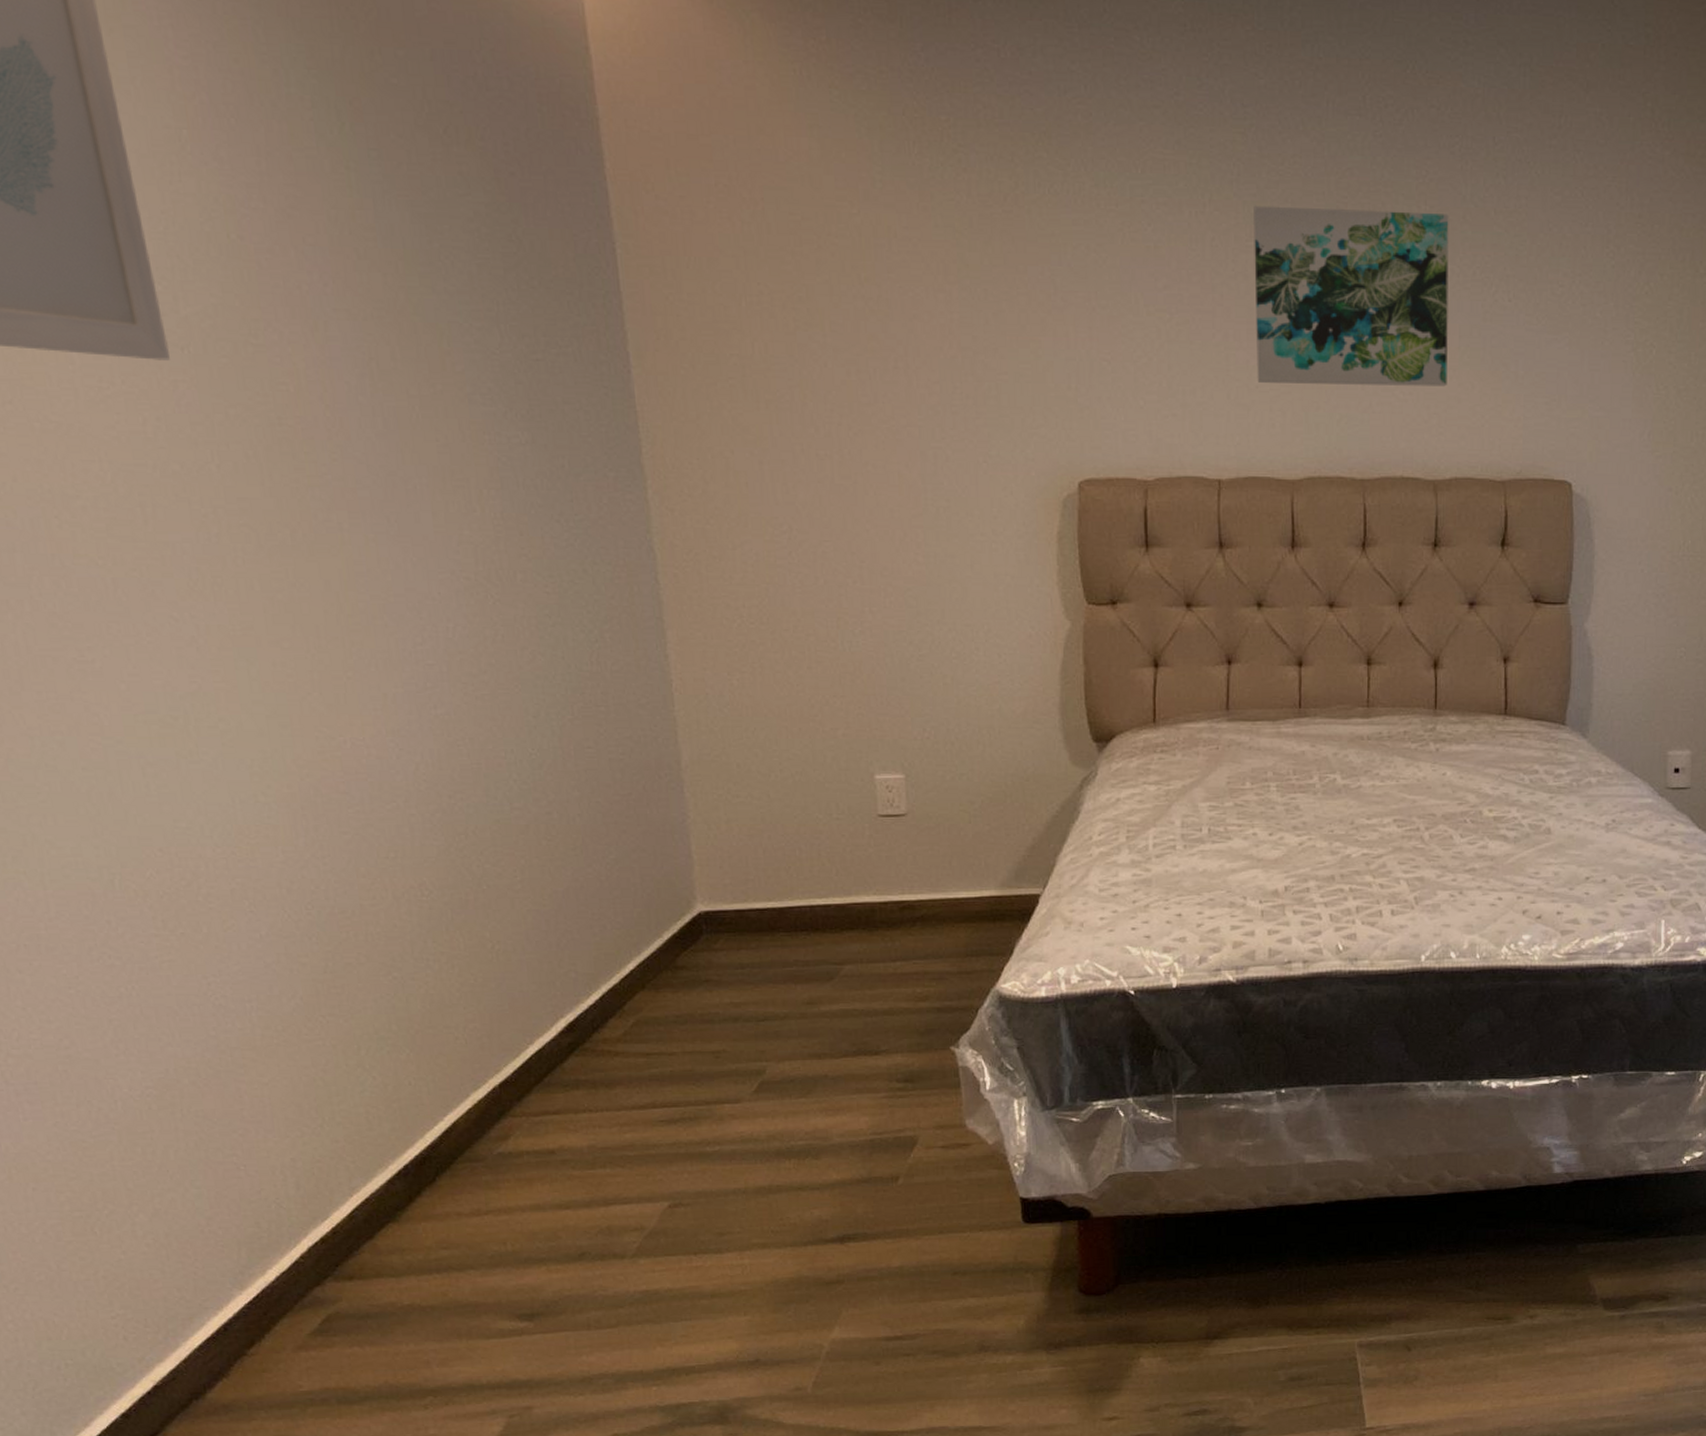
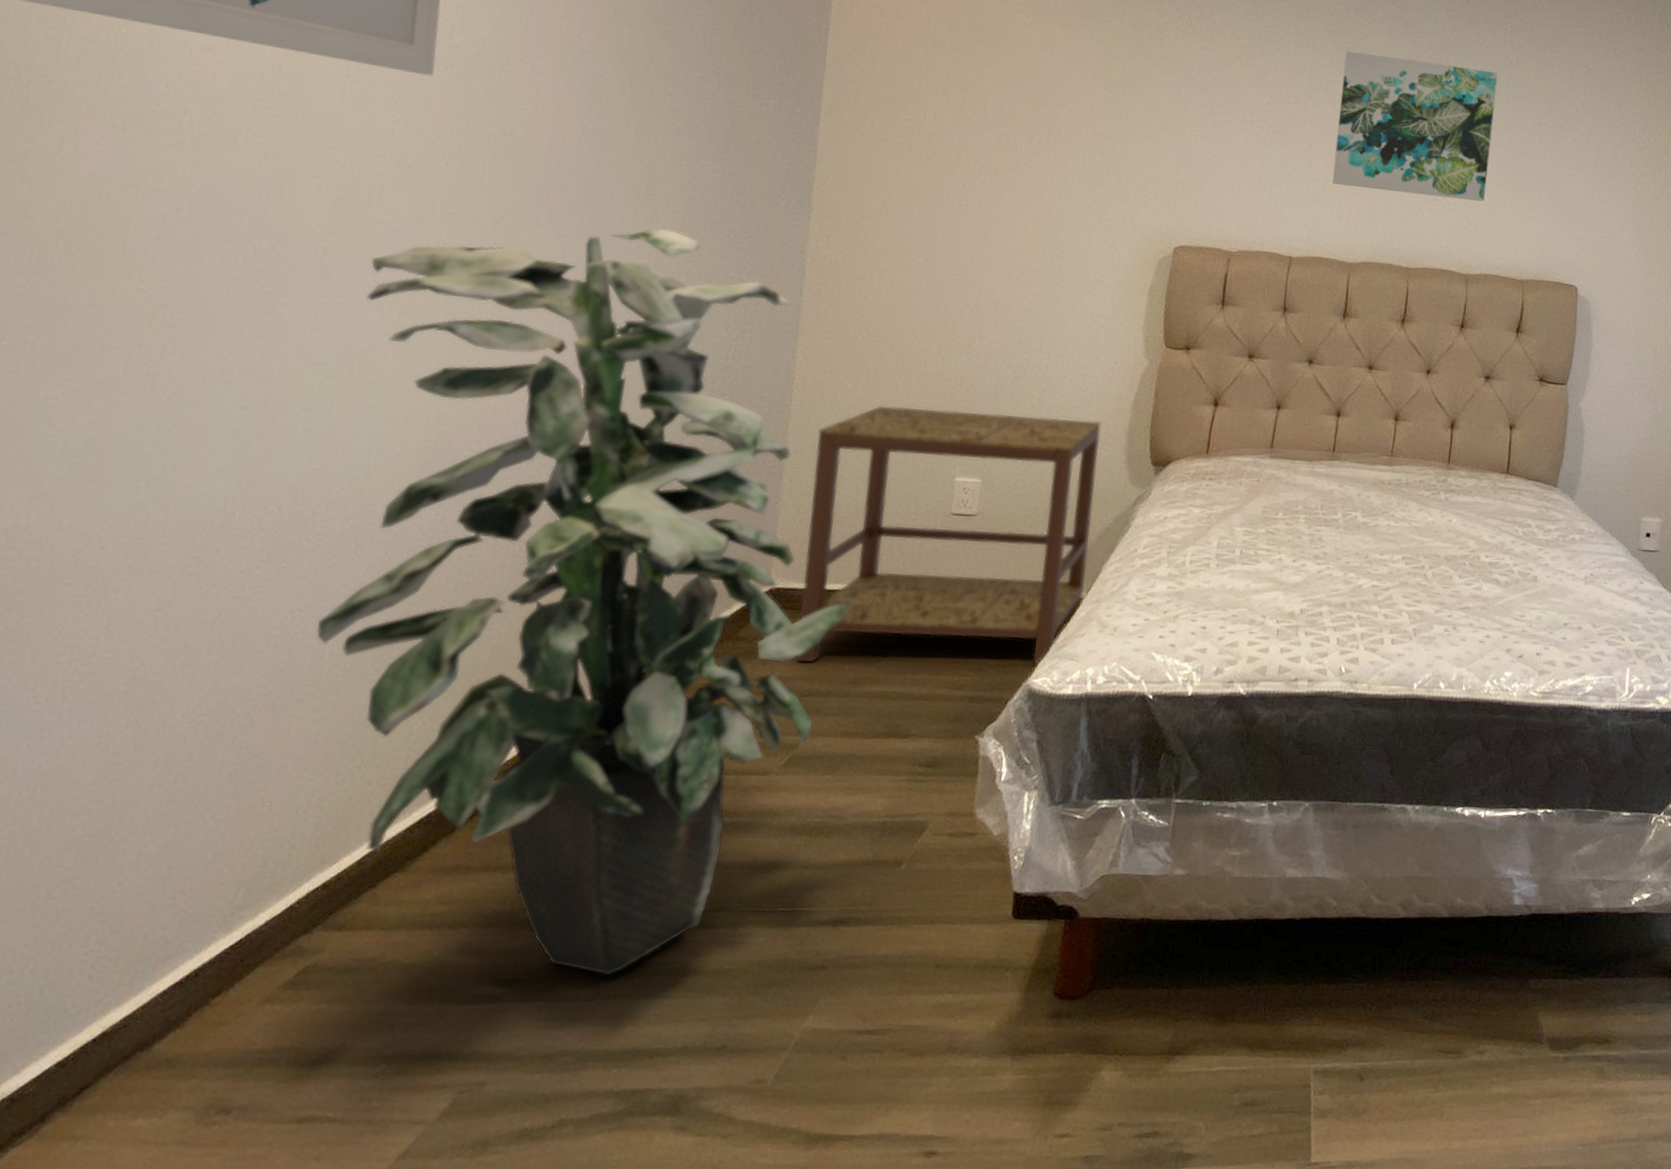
indoor plant: none [168,518,790,1304] -> present [316,227,852,976]
side table: none [711,698,1041,986] -> present [796,405,1101,668]

